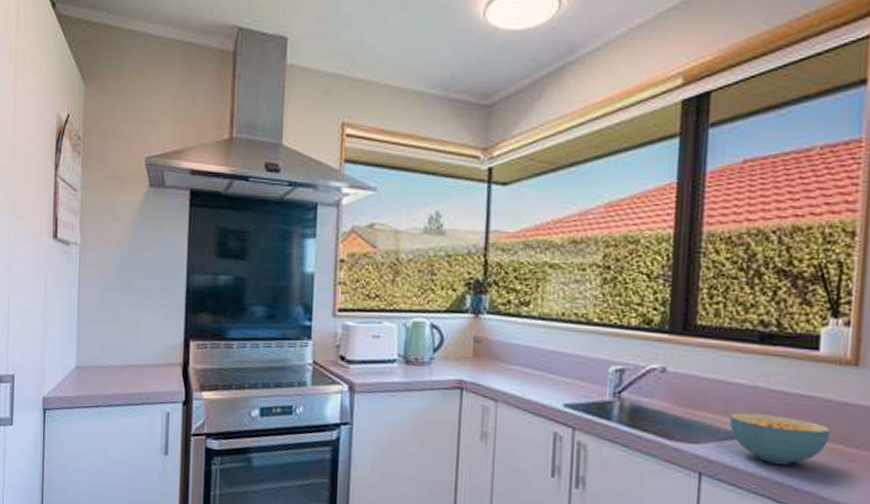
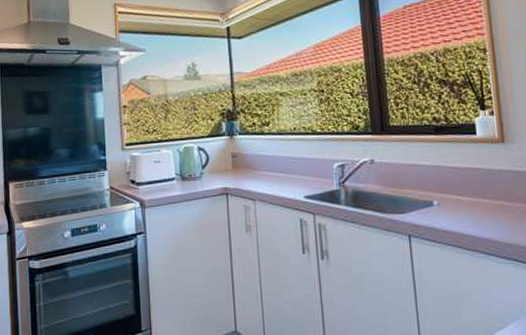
cereal bowl: present [729,412,832,465] -> none [423,185,495,221]

